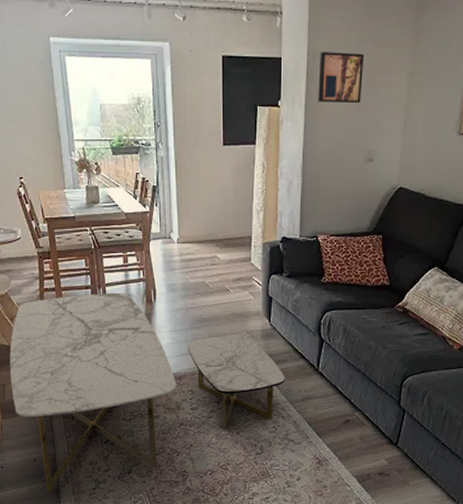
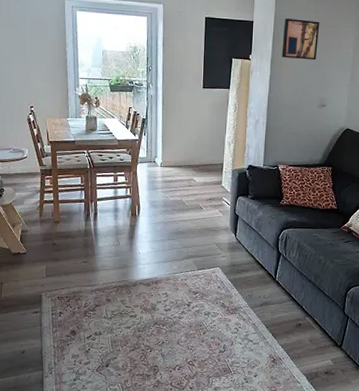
coffee table: present [9,292,285,493] -> none [8,206,247,383]

